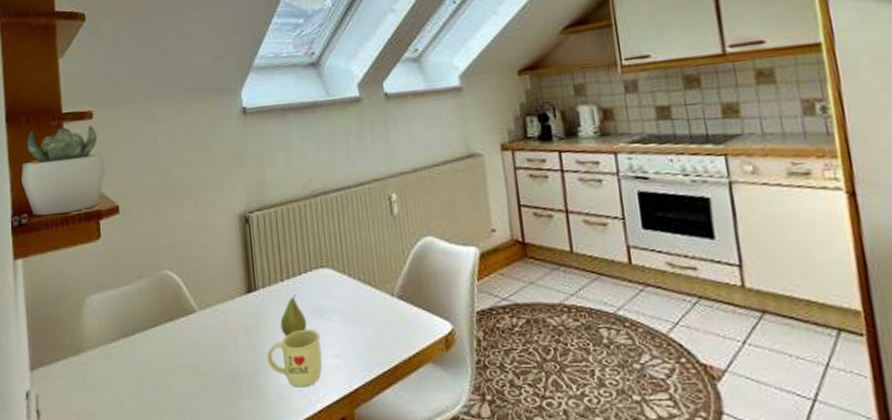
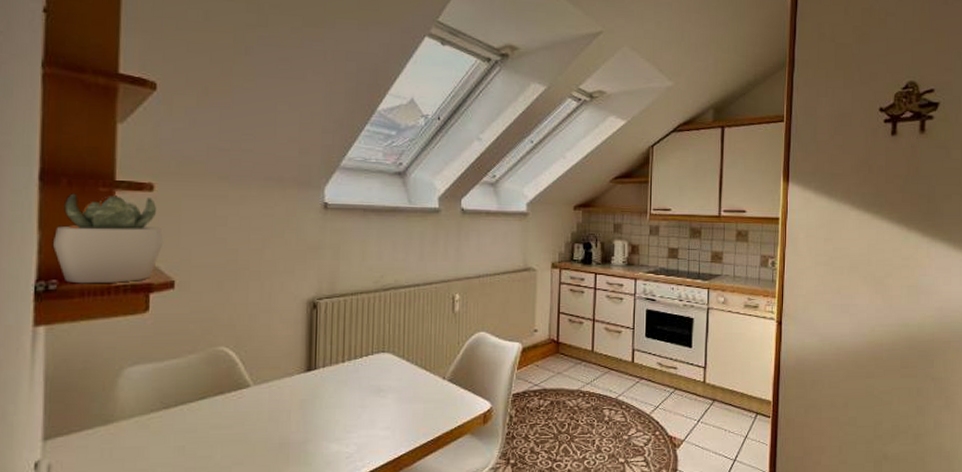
mug: present [267,329,323,388] -> none [318,404,373,455]
fruit: present [280,294,307,337] -> none [336,374,362,411]

